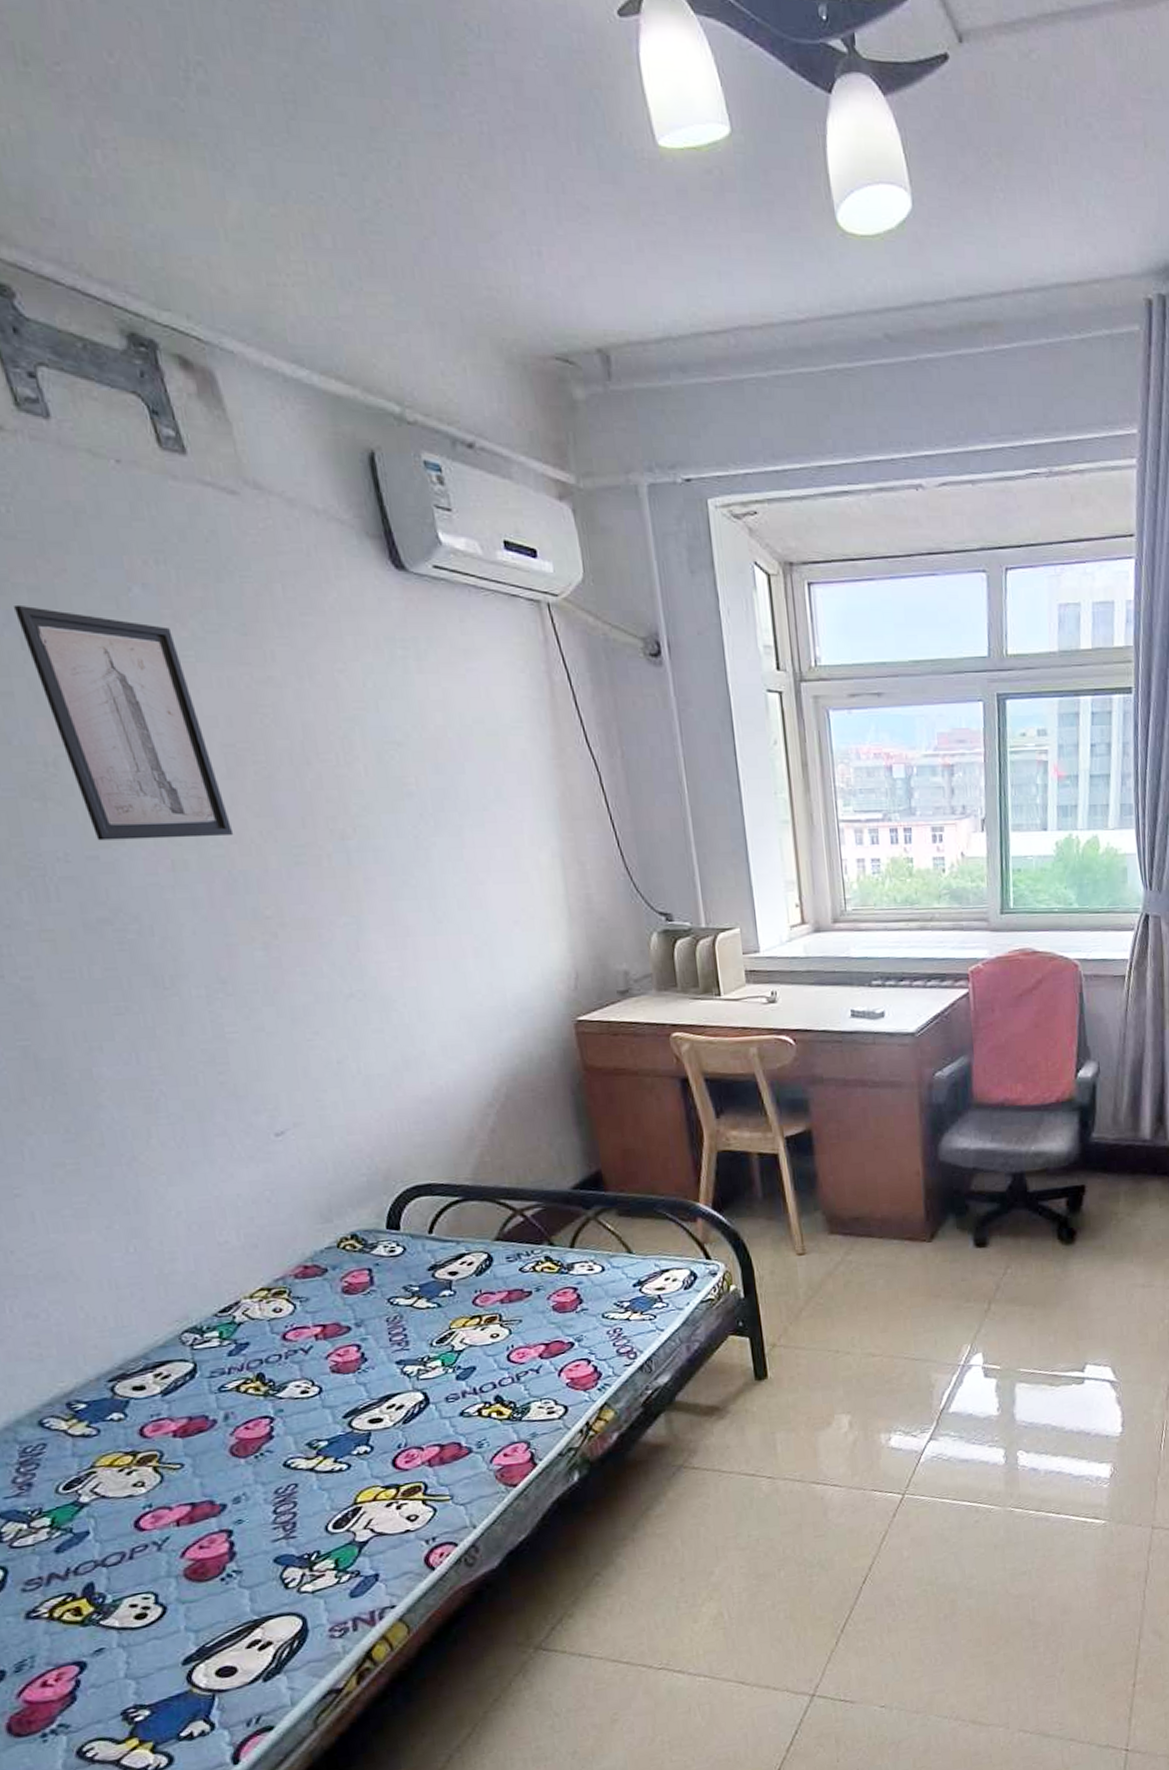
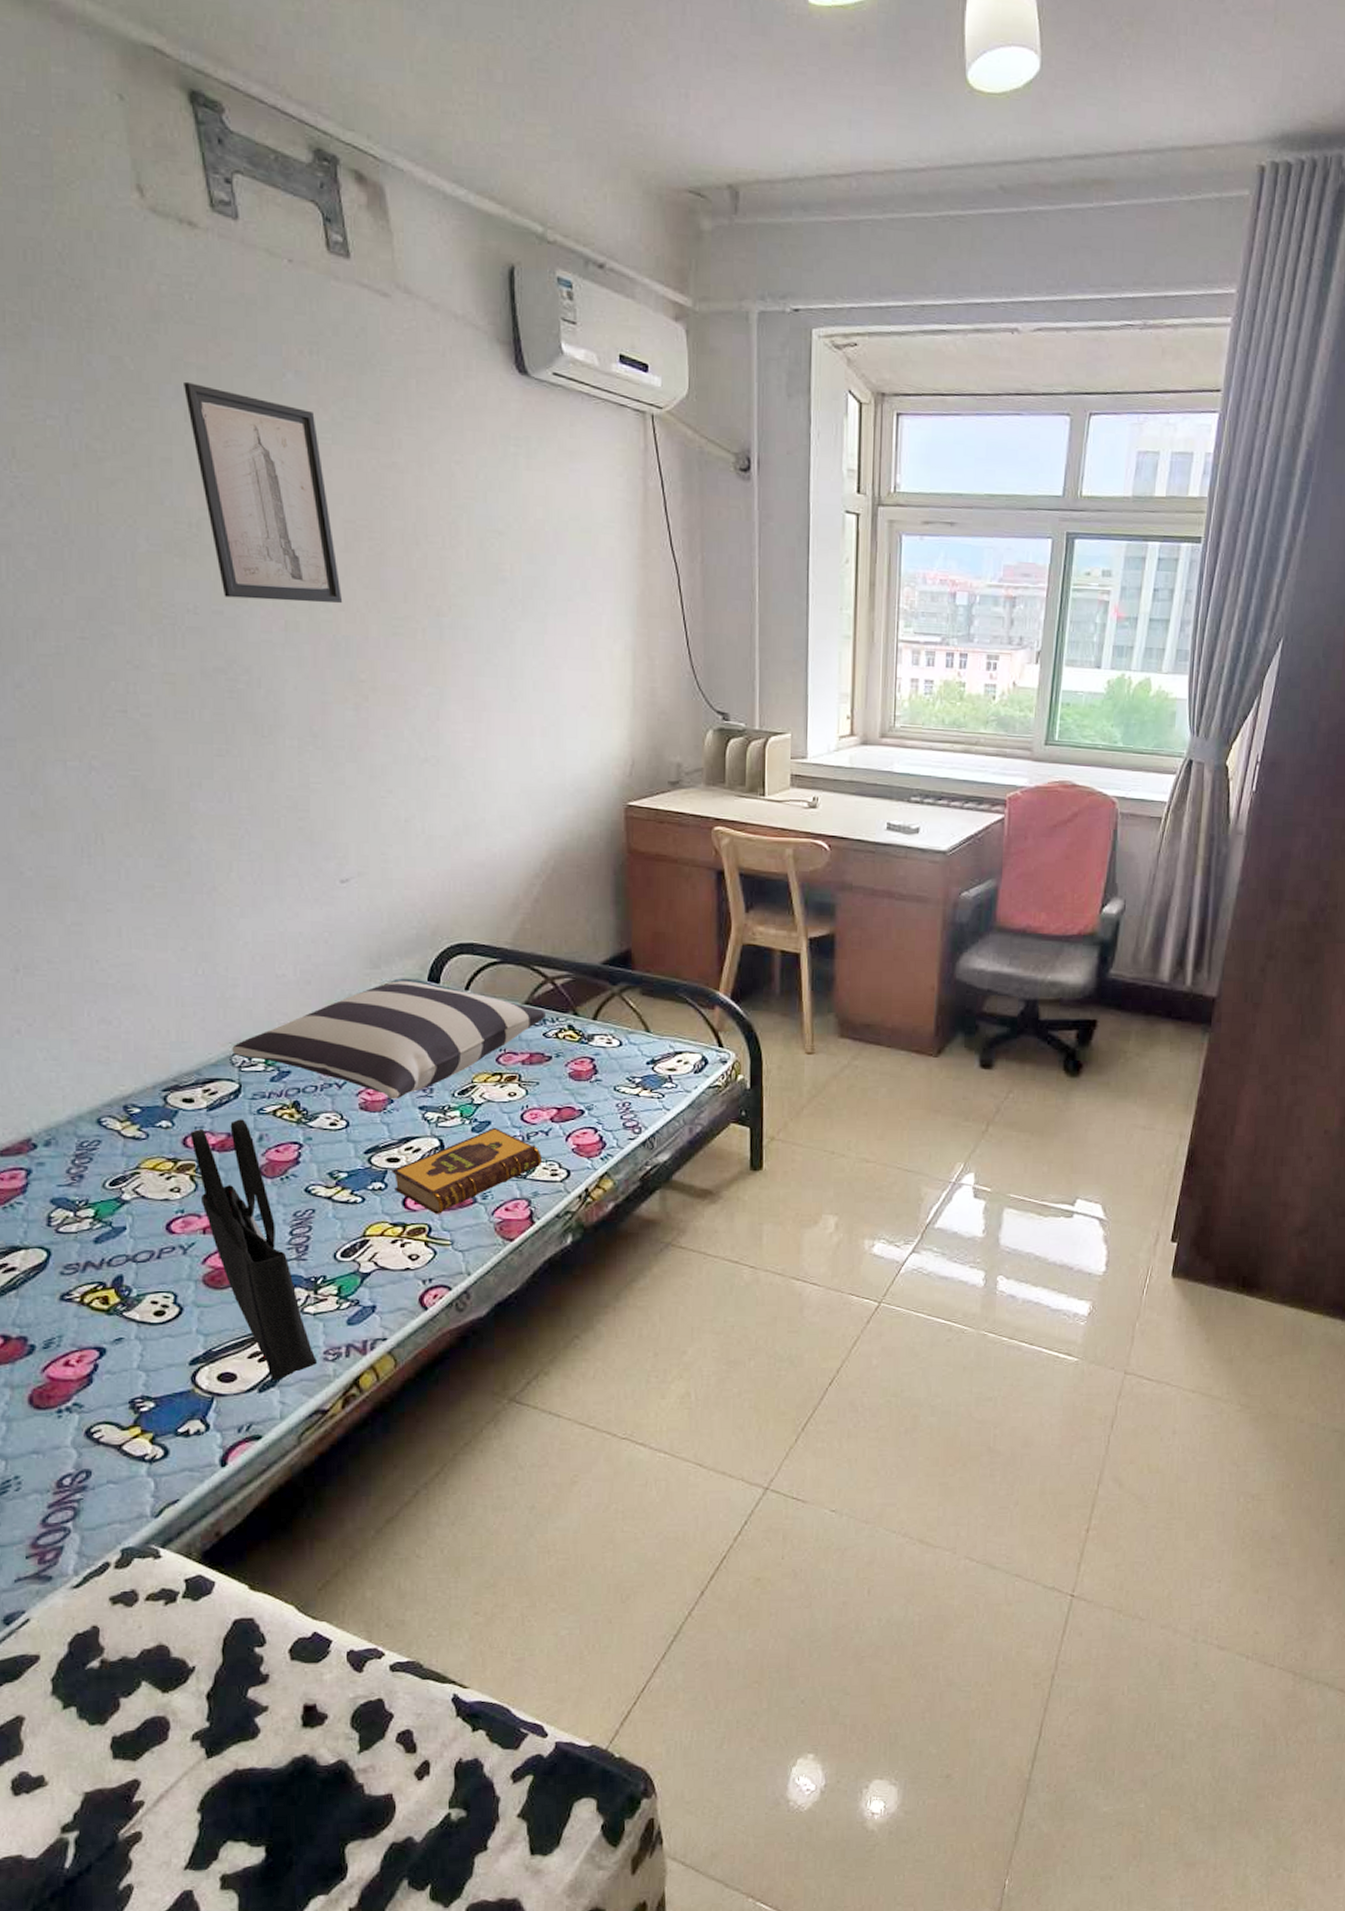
tote bag: none [146,1400,324,1668] -> present [190,1119,318,1381]
pillow: none [180,1230,519,1358] -> present [232,979,546,1100]
hardback book: none [376,1372,537,1470] -> present [392,1127,543,1214]

